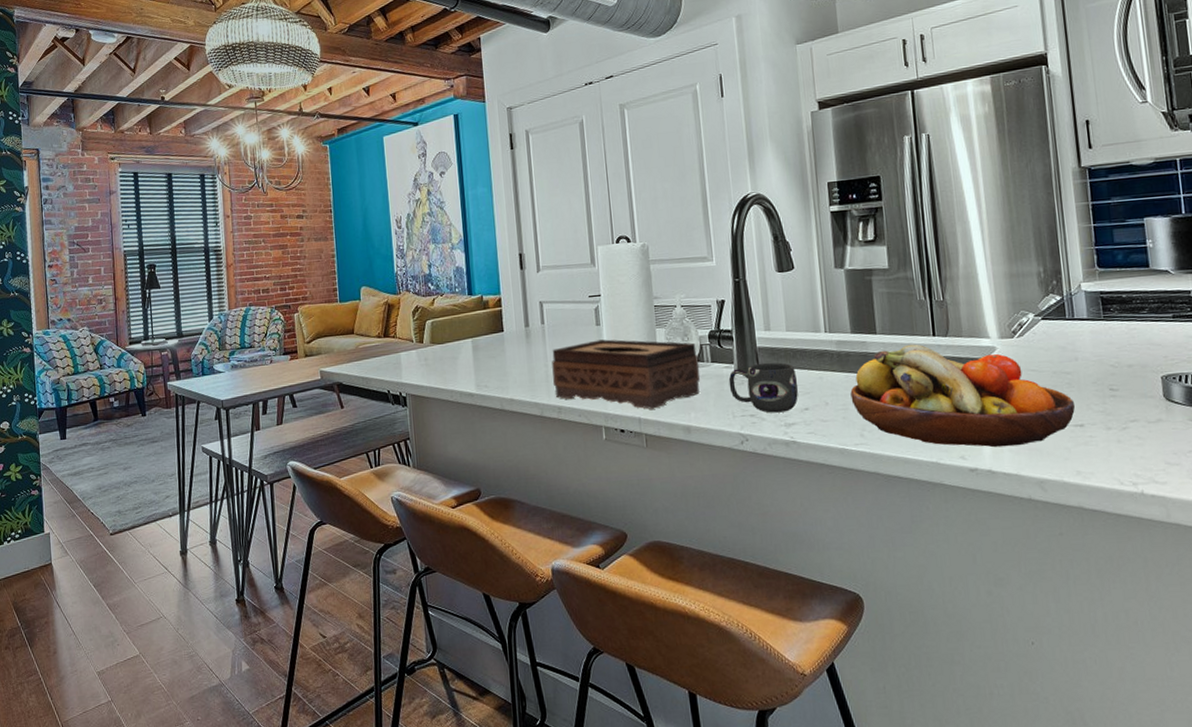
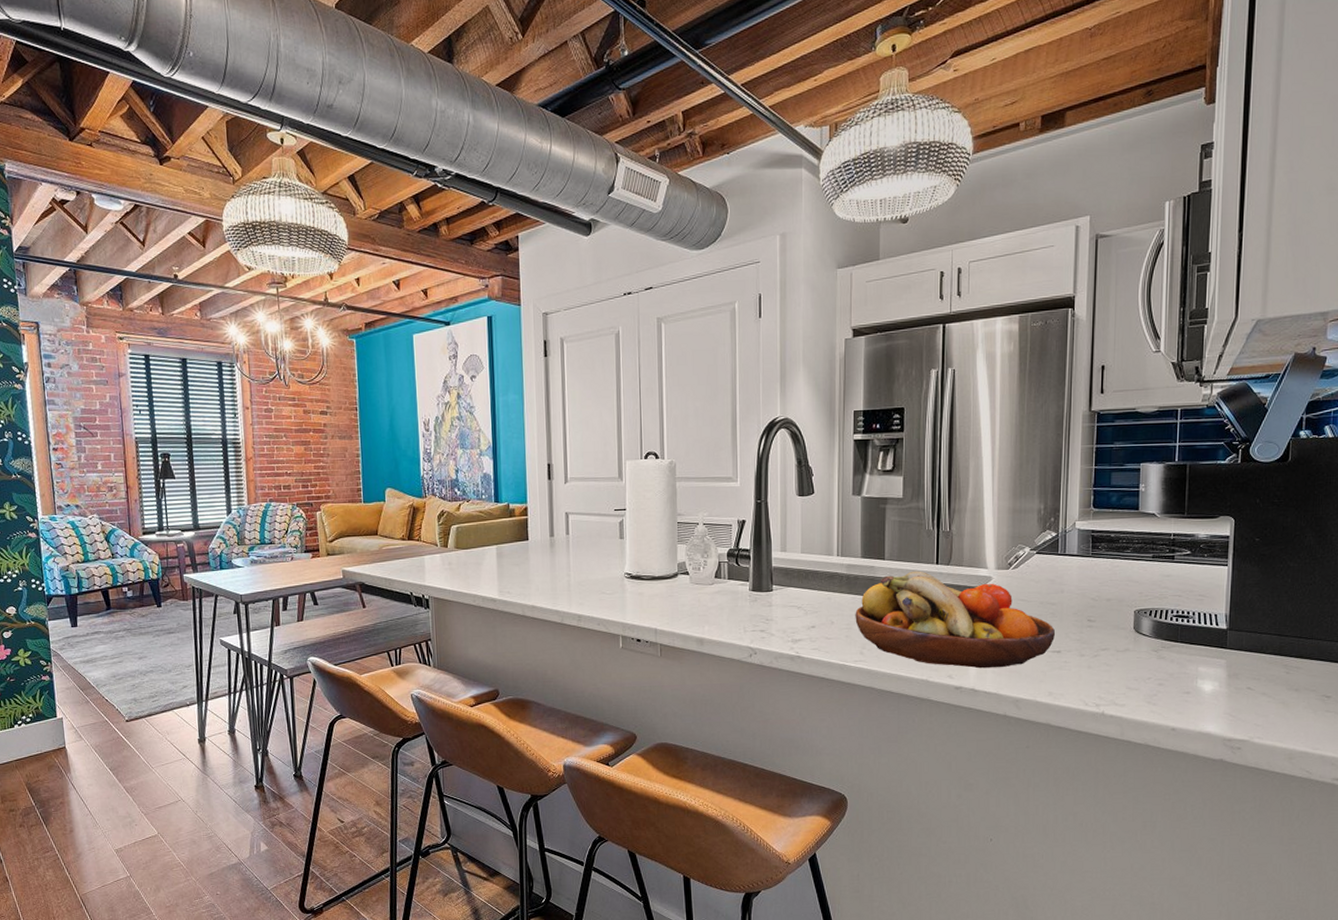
tissue box: present [552,339,701,409] -> none [574,552,717,621]
mug: present [728,362,799,413] -> none [743,582,808,629]

